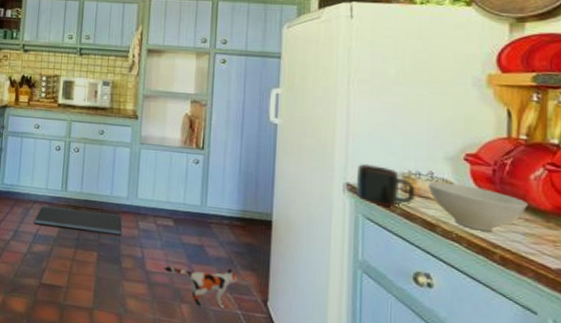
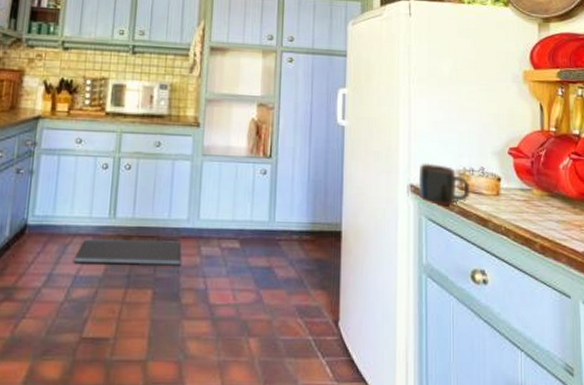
cat: present [164,266,237,309] -> none [229,289,308,338]
bowl: present [427,181,529,232] -> none [479,176,560,222]

